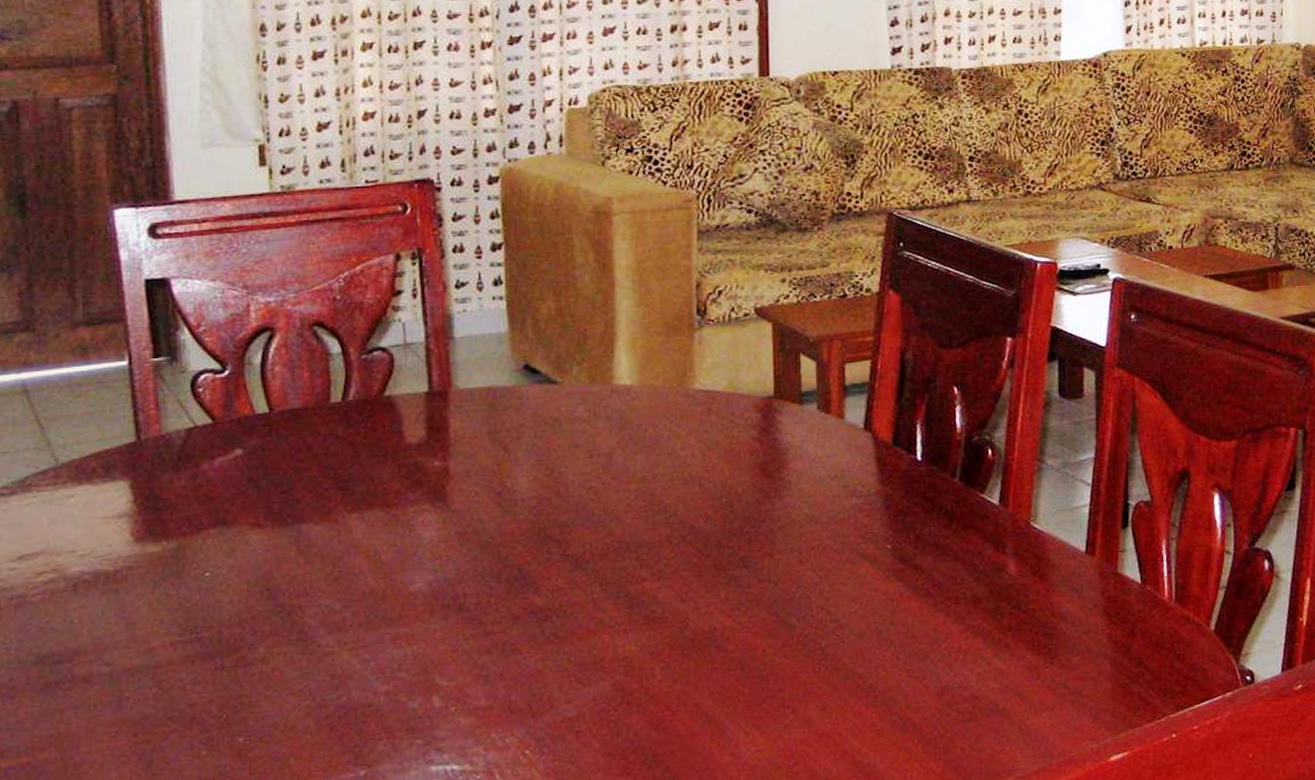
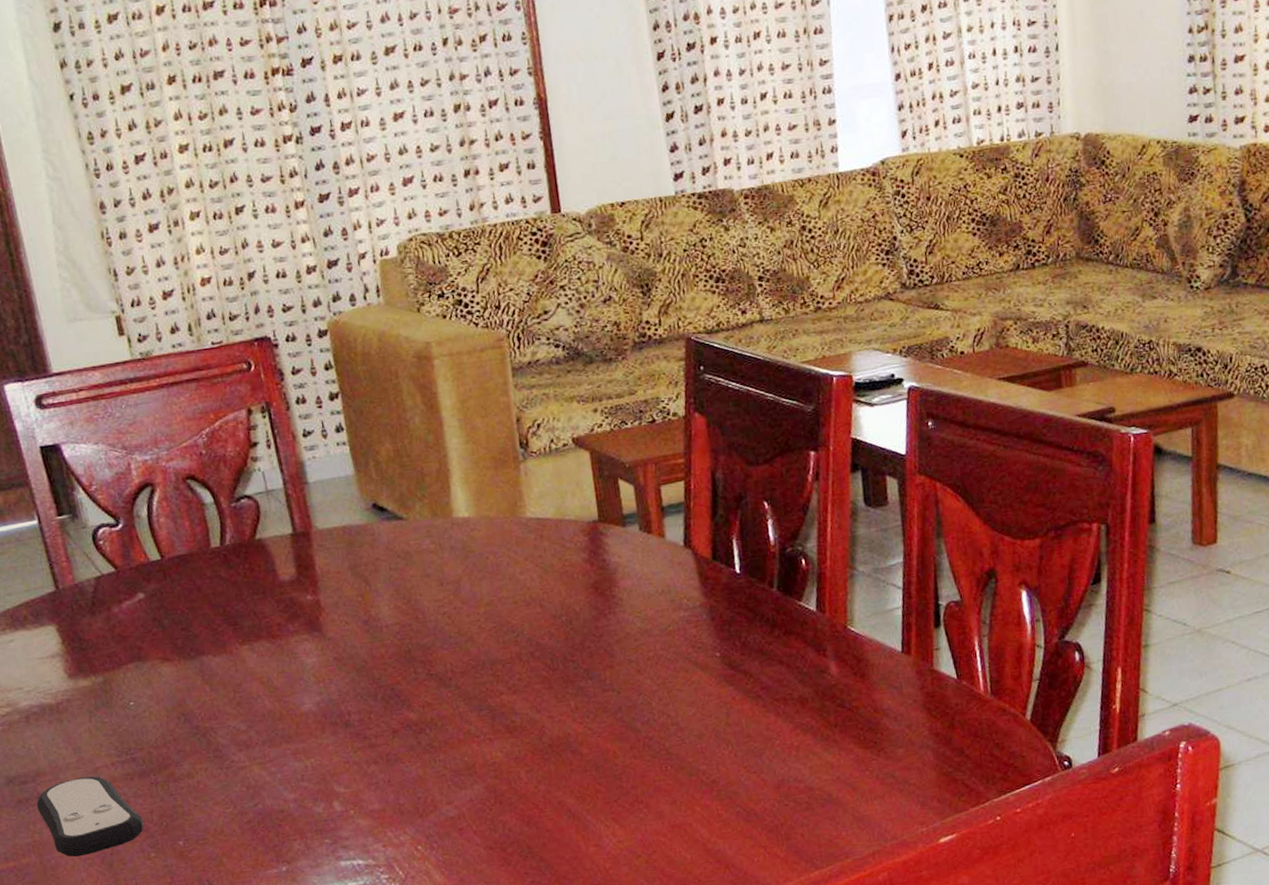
remote control: none [69,657,199,754] -> present [36,776,144,857]

